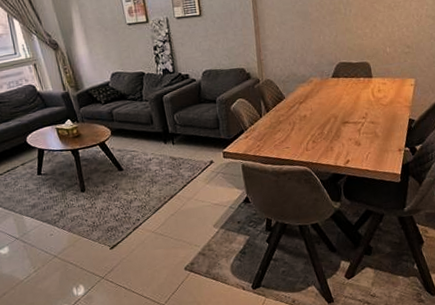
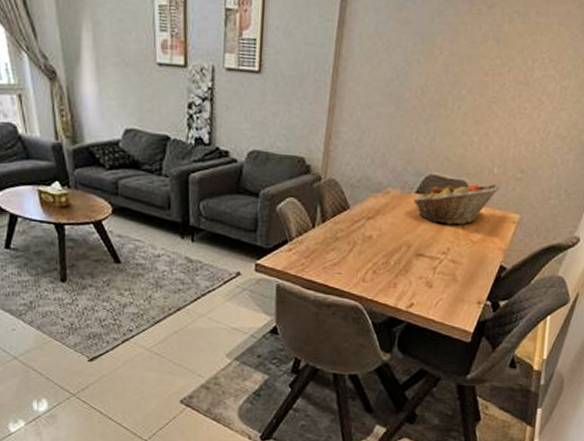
fruit basket: none [331,59,395,97] -> present [413,183,500,225]

